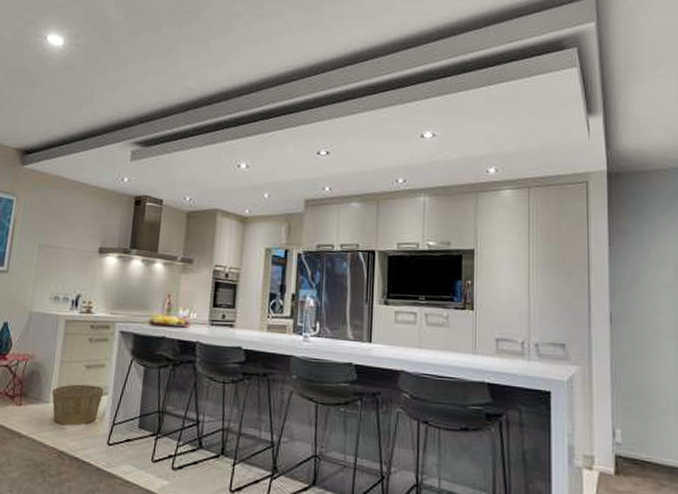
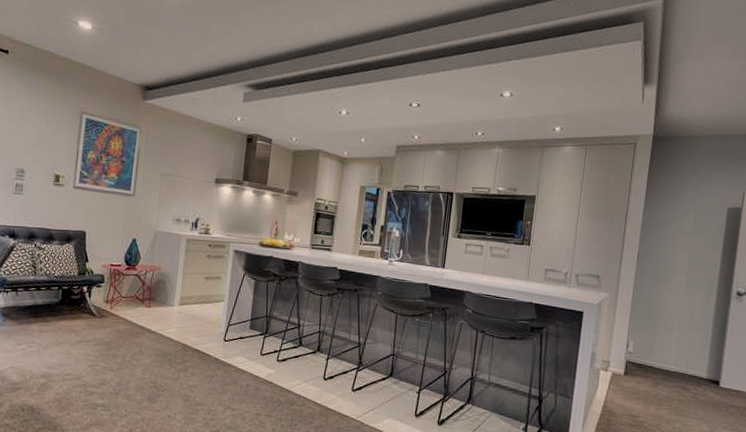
basket: present [51,384,104,426] -> none [176,292,221,326]

